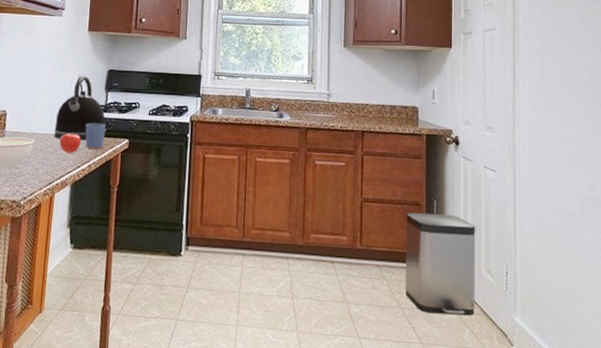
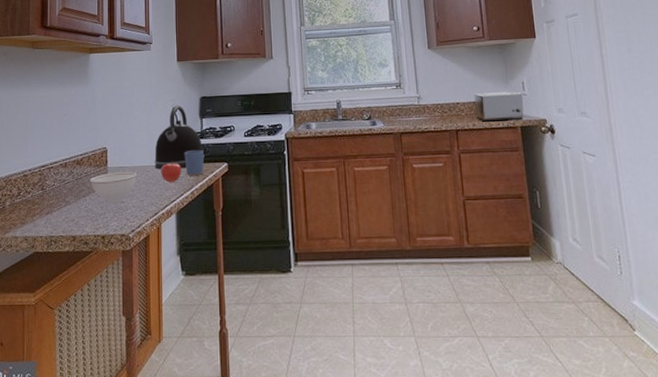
toaster: none [383,97,432,128] -> present [474,91,524,123]
pedal bin: present [404,212,476,316] -> none [510,203,592,305]

